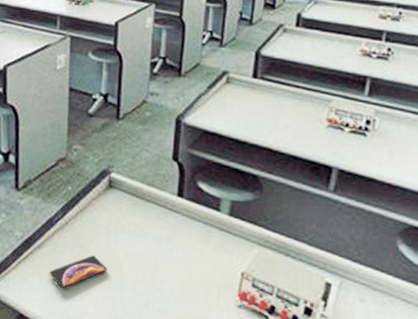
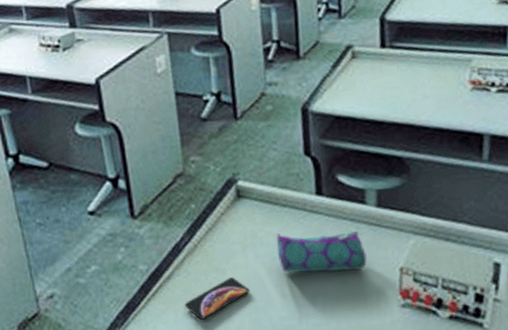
pencil case: none [136,224,214,269] -> present [276,231,367,273]

